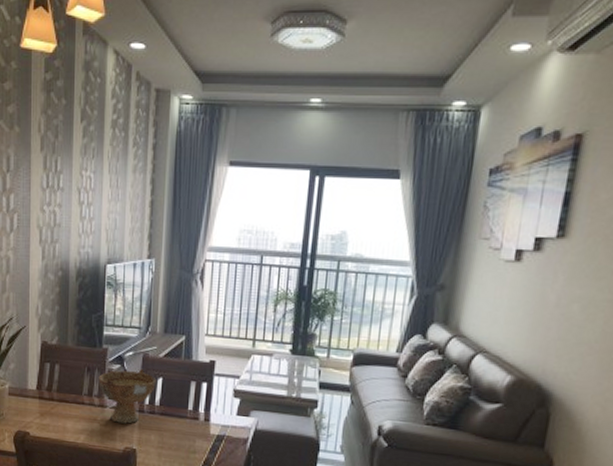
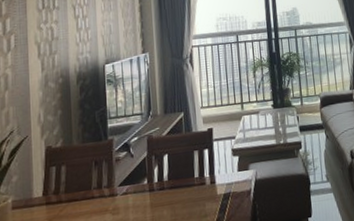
bowl: present [98,368,156,424] -> none [106,150,163,208]

